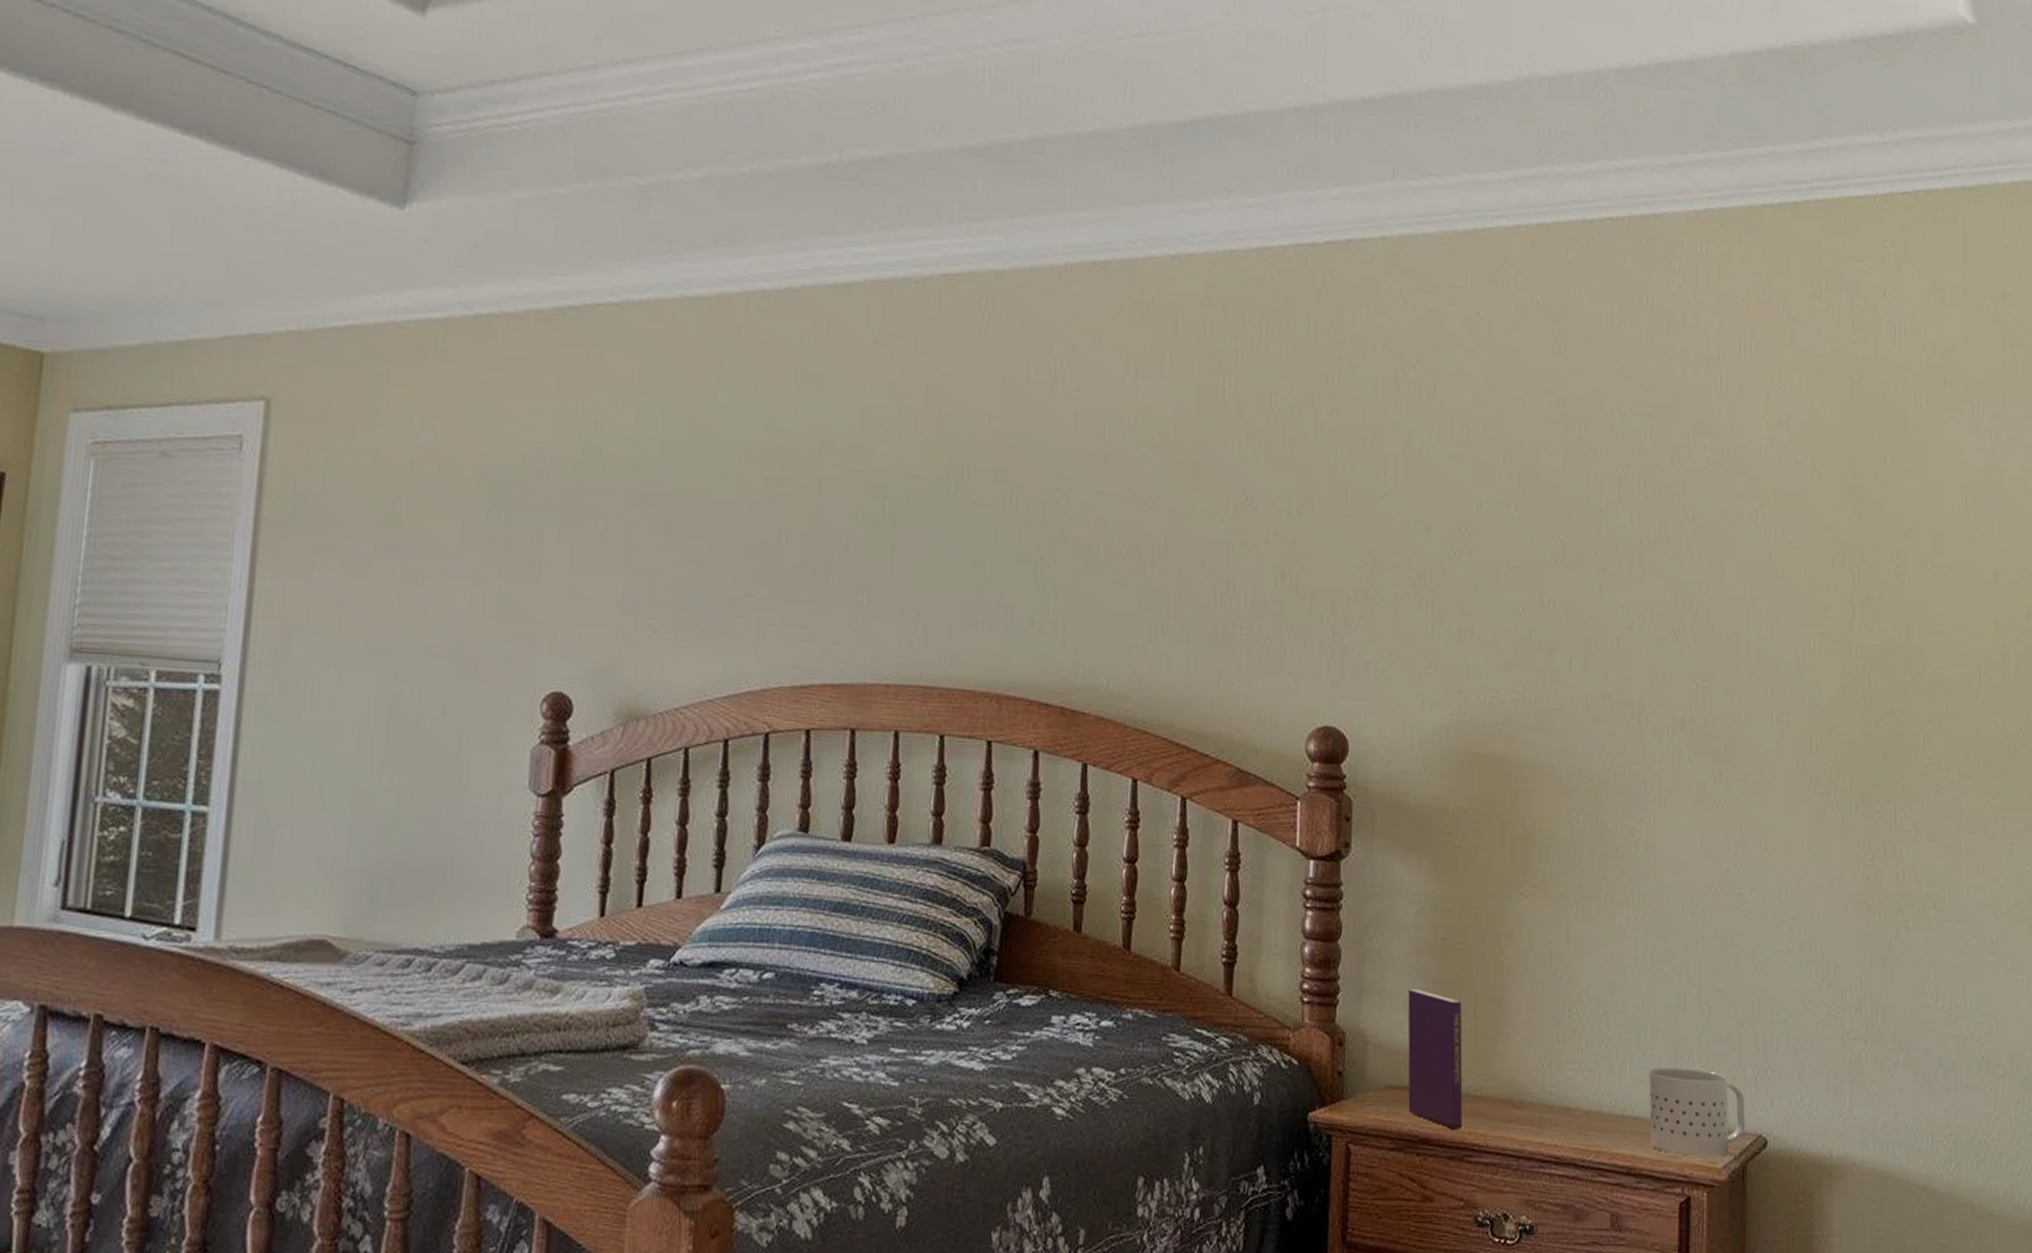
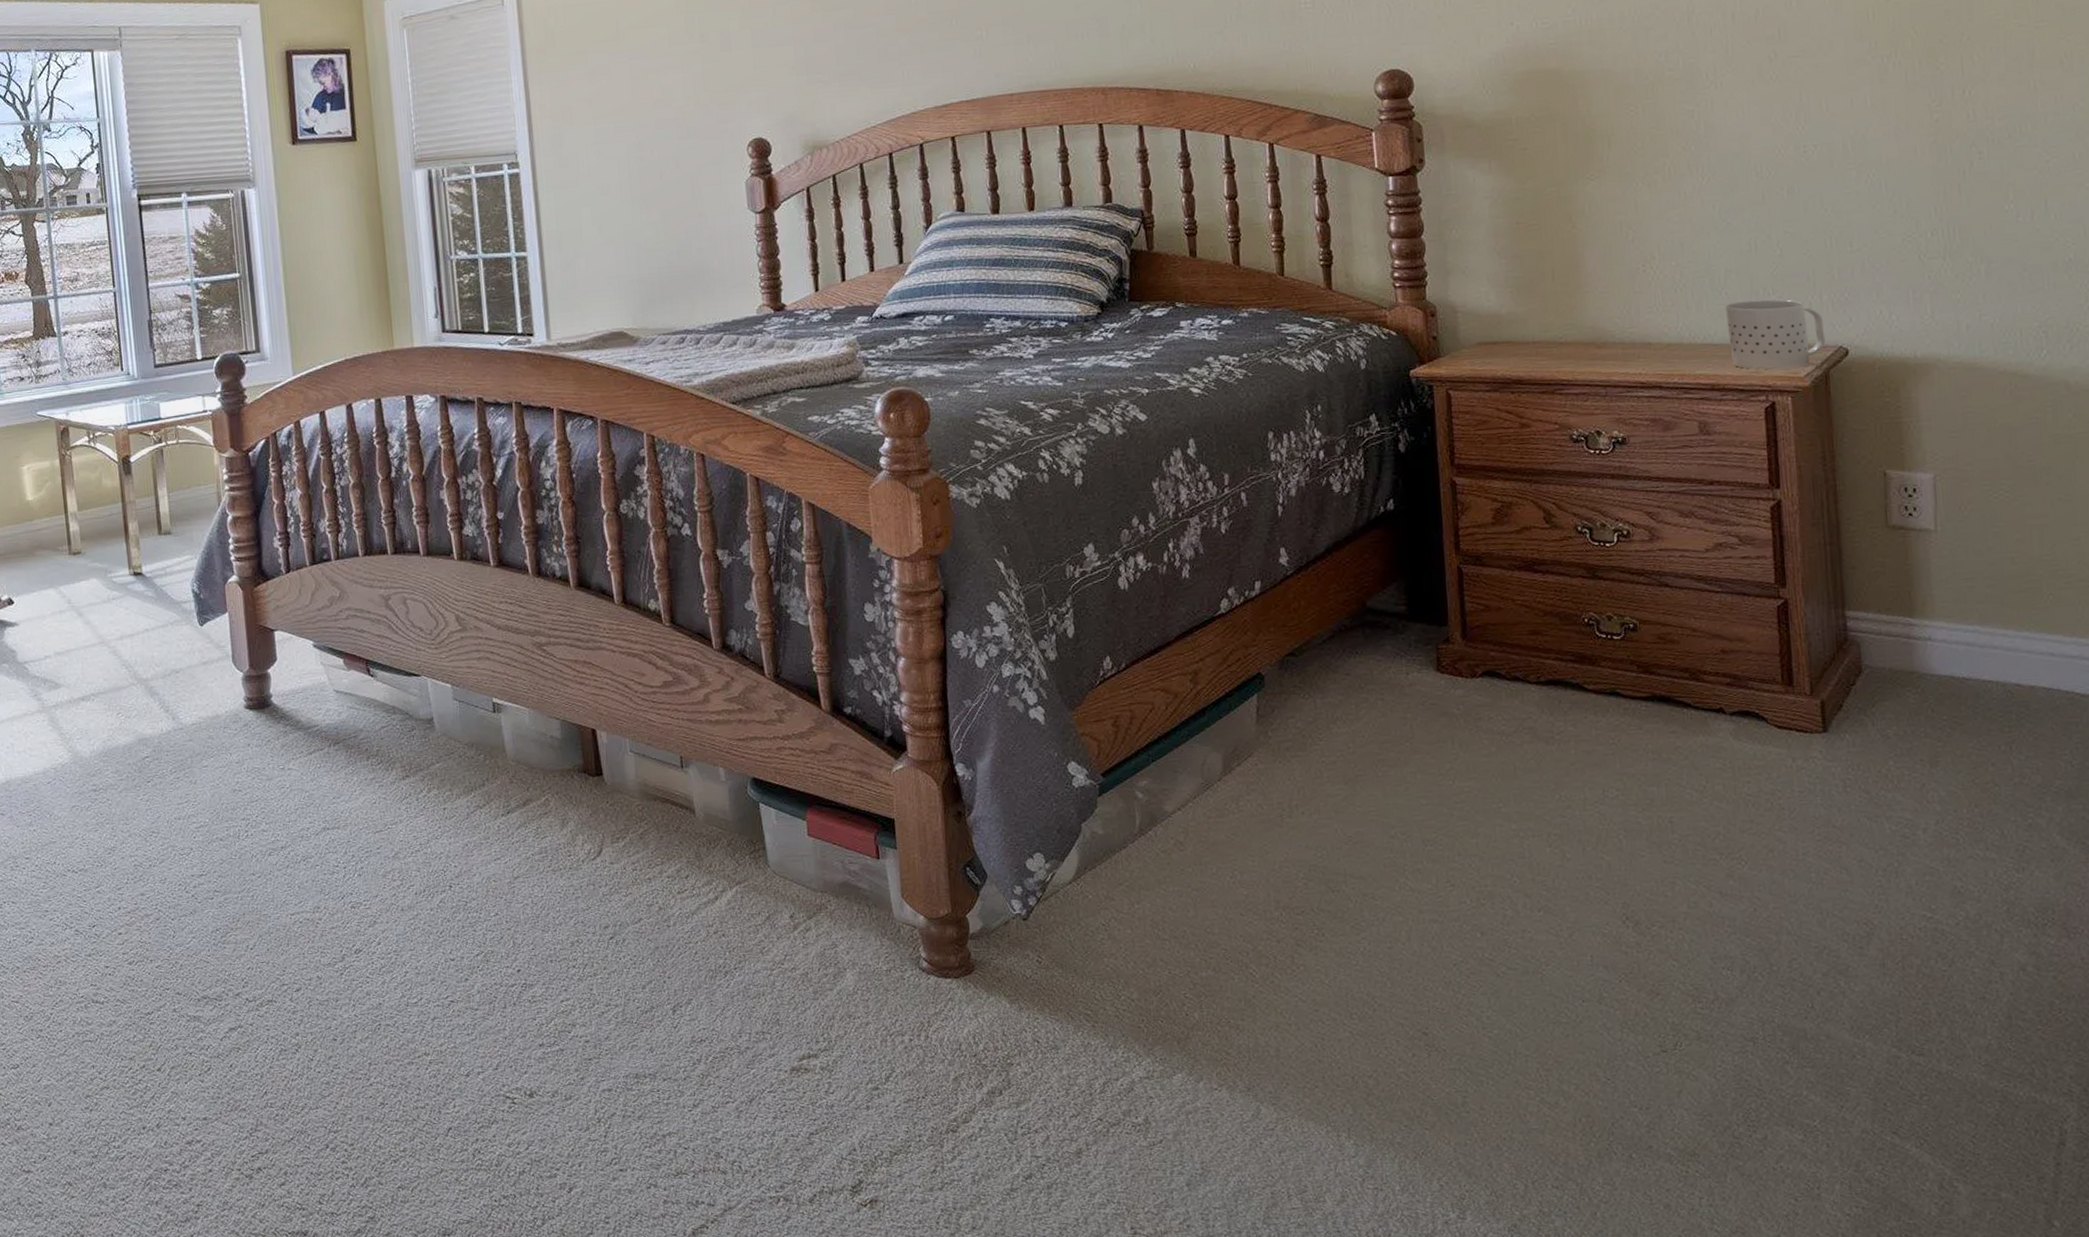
book: present [1407,989,1463,1129] -> none [1489,265,1551,370]

